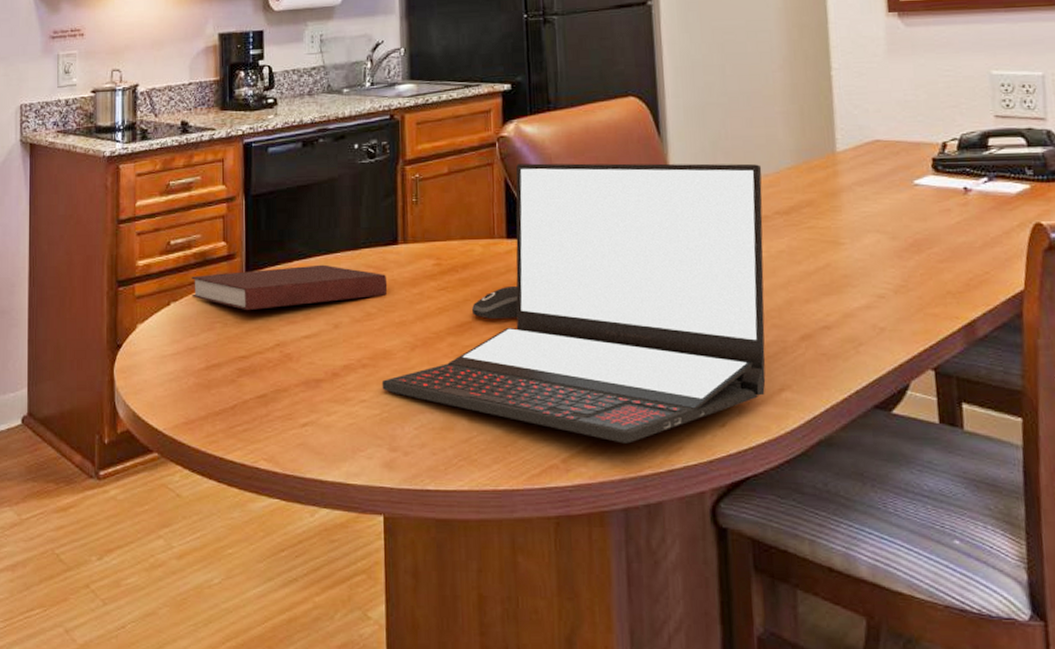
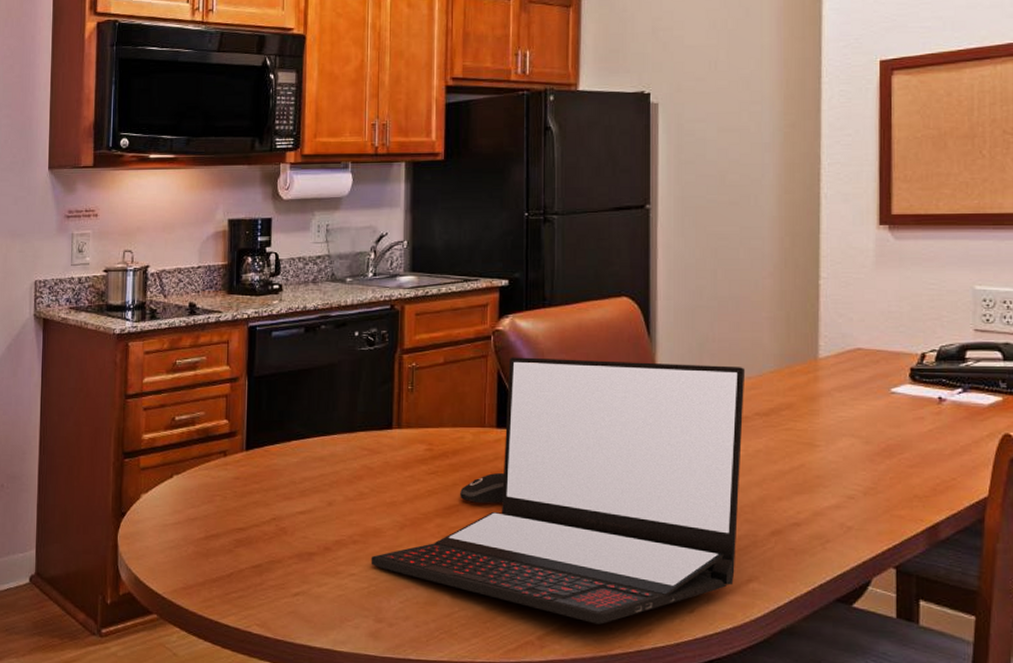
notebook: present [191,264,388,310] -> none [193,445,381,485]

